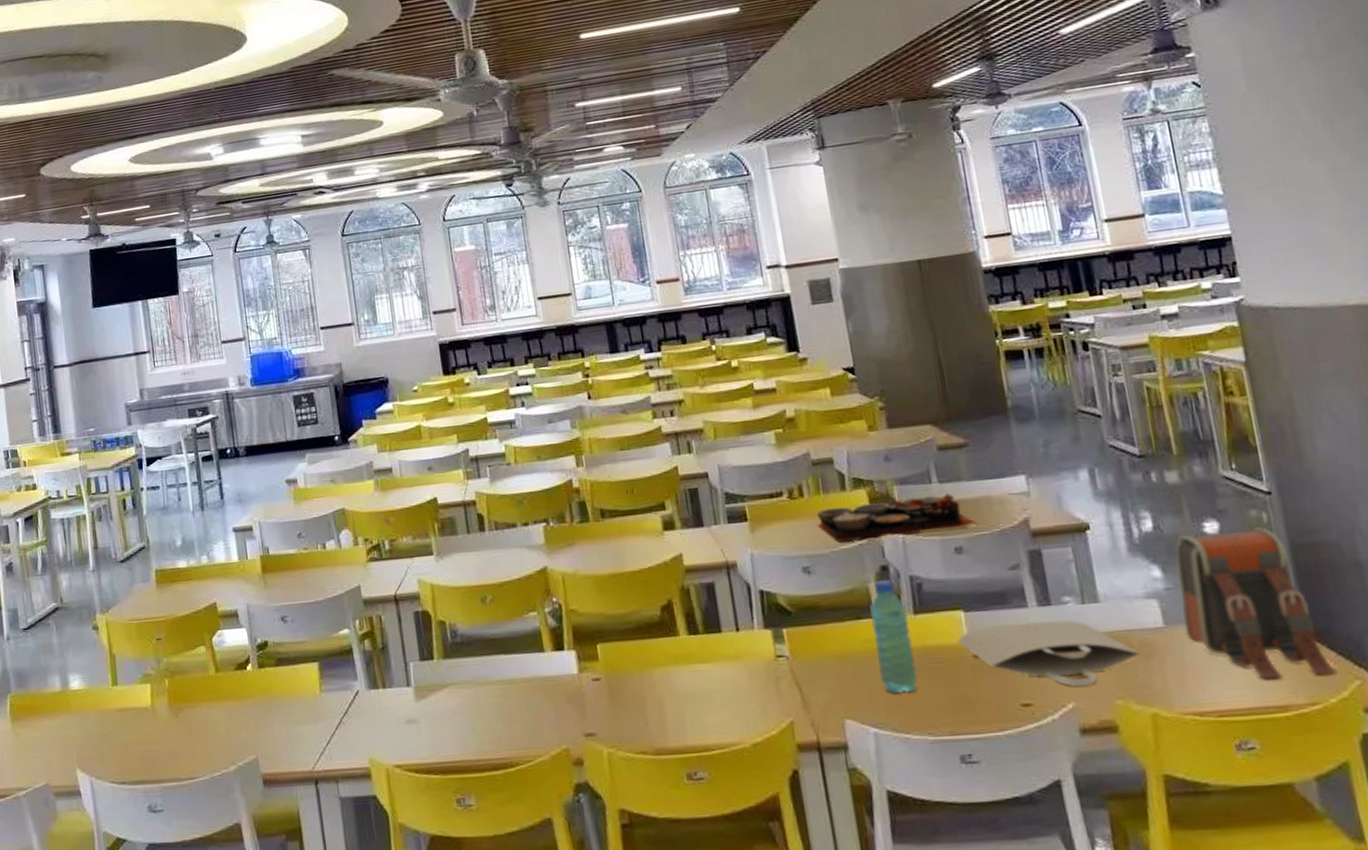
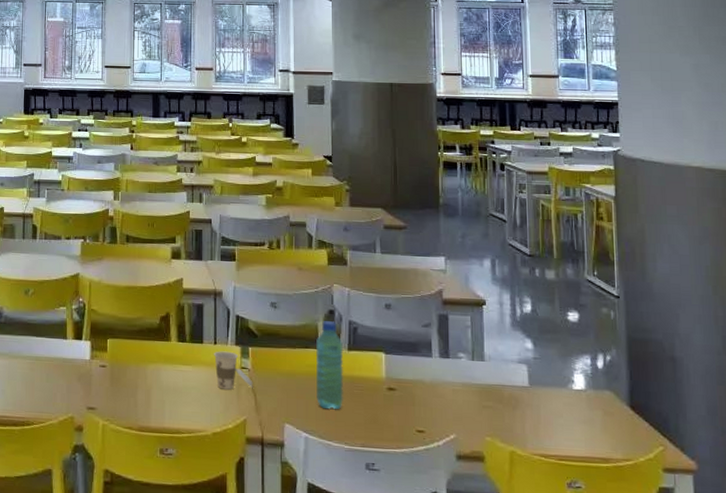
cup: none [737,637,796,687] -> present [213,351,253,390]
food tray: present [816,493,979,541] -> none [287,260,406,289]
tote bag: present [957,620,1140,687] -> none [377,367,509,424]
backpack: present [1174,527,1337,680] -> none [543,319,648,439]

